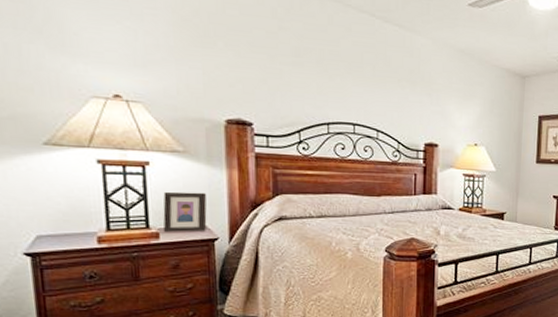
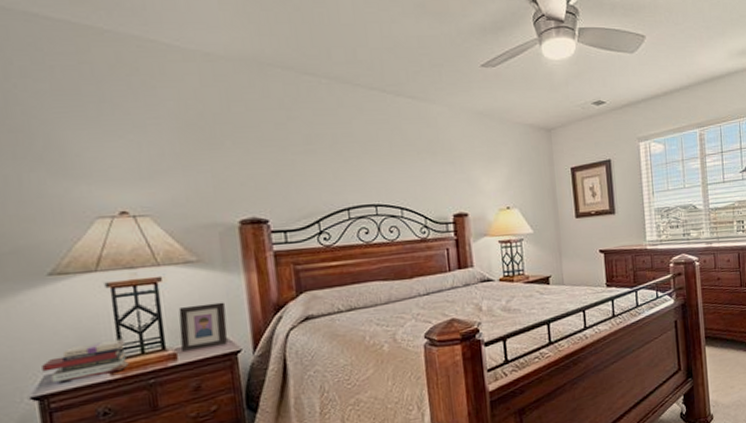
books: none [35,212,115,244] -> present [42,338,129,383]

